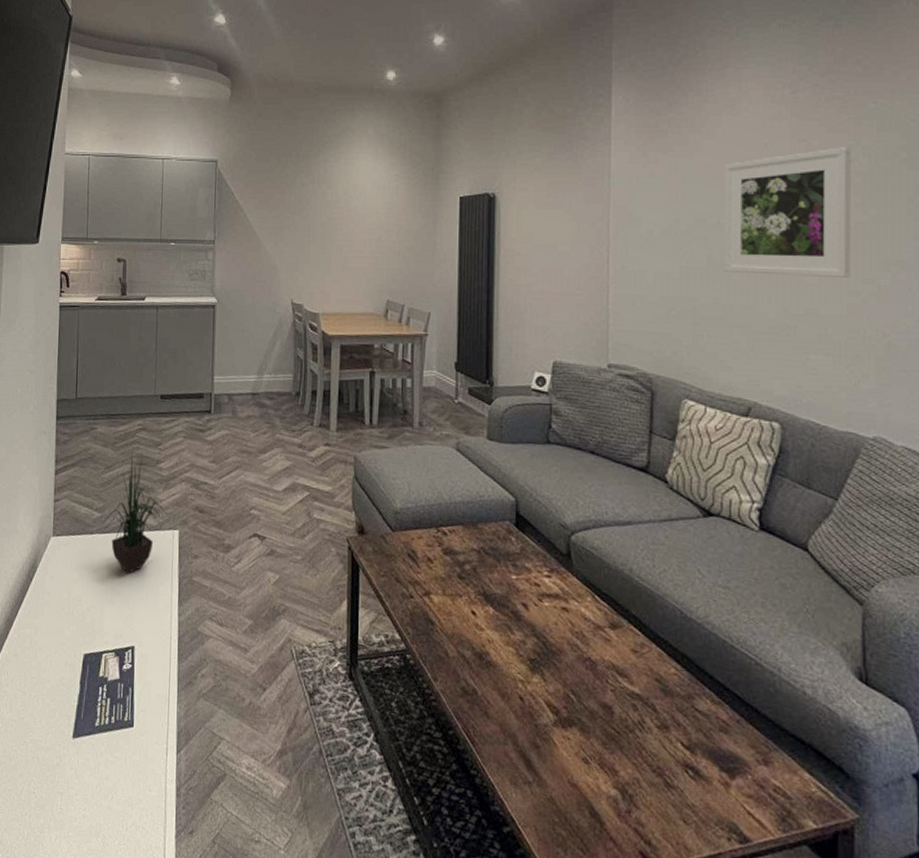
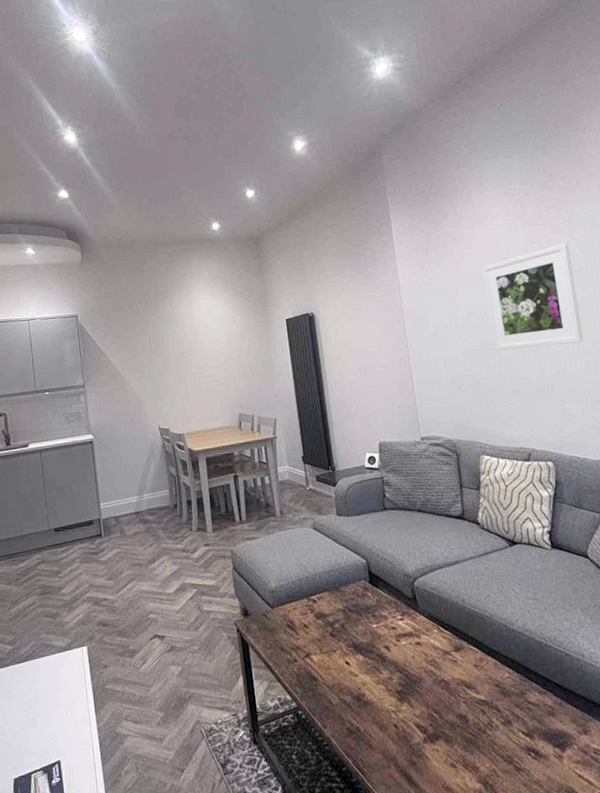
potted plant: present [101,454,167,574] -> none [14,586,74,695]

